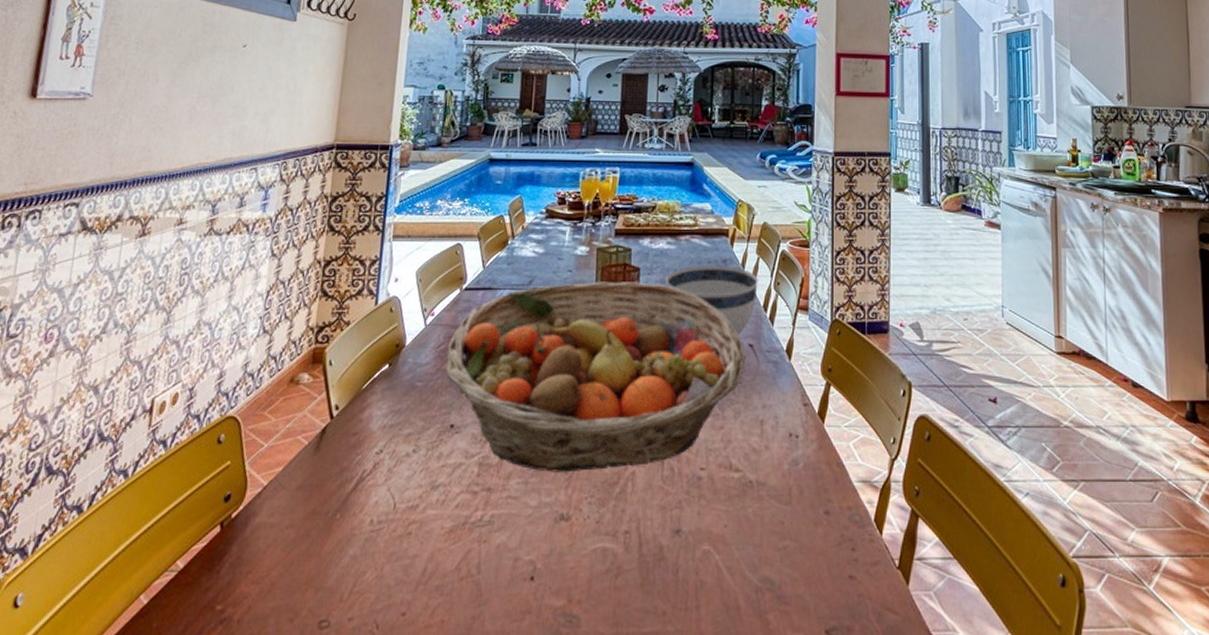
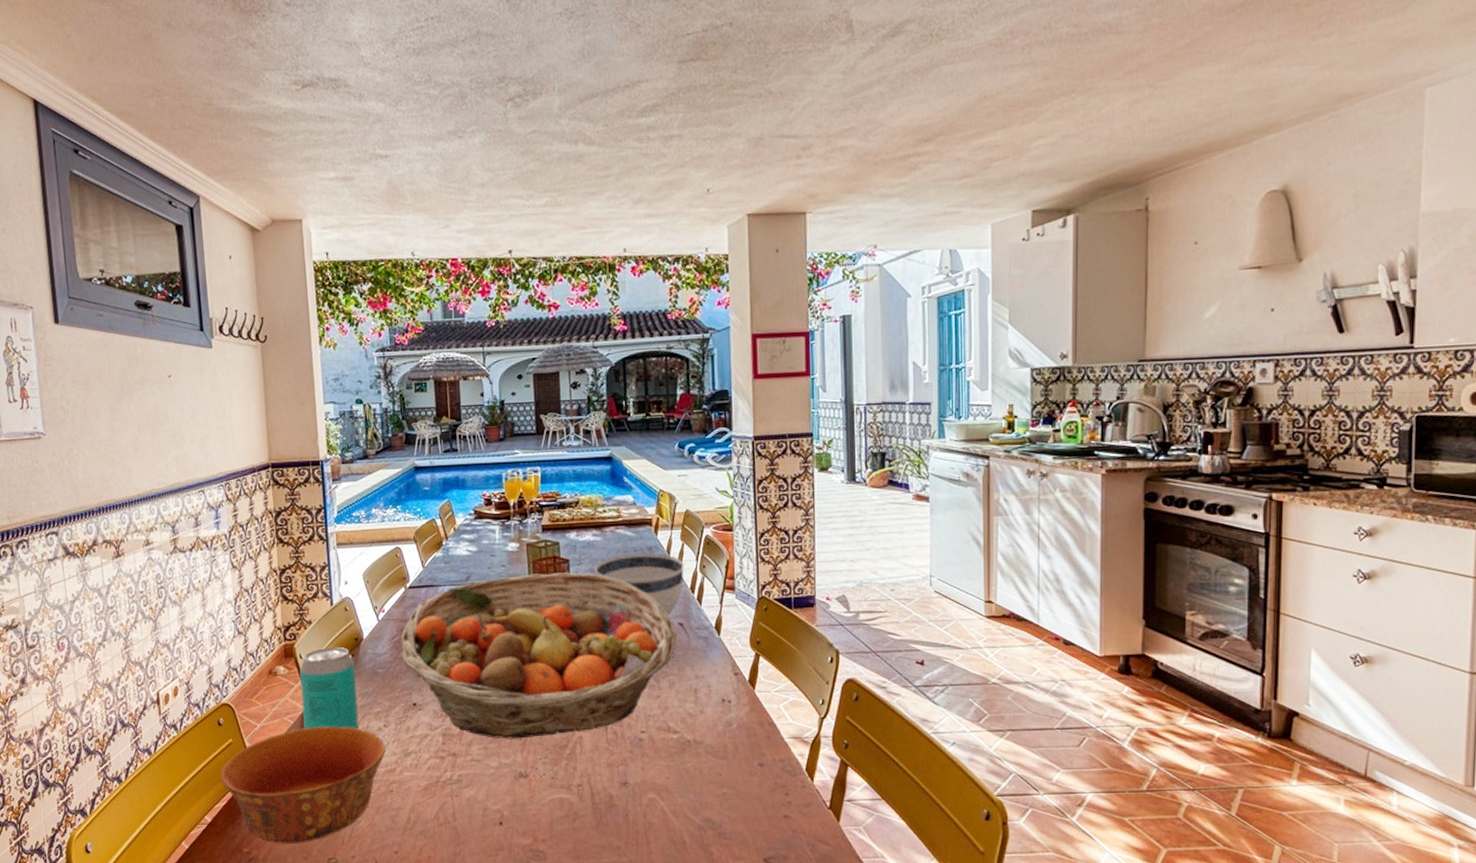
bowl: none [207,449,411,600] -> present [220,726,386,844]
beverage can: none [319,354,391,454] -> present [299,647,359,730]

